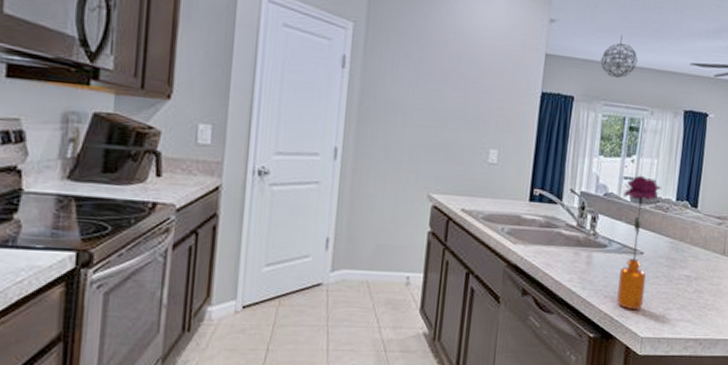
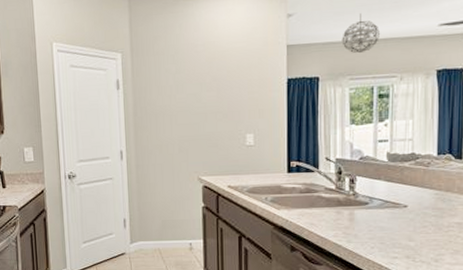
flower: present [616,175,662,311] -> none [380,136,421,258]

